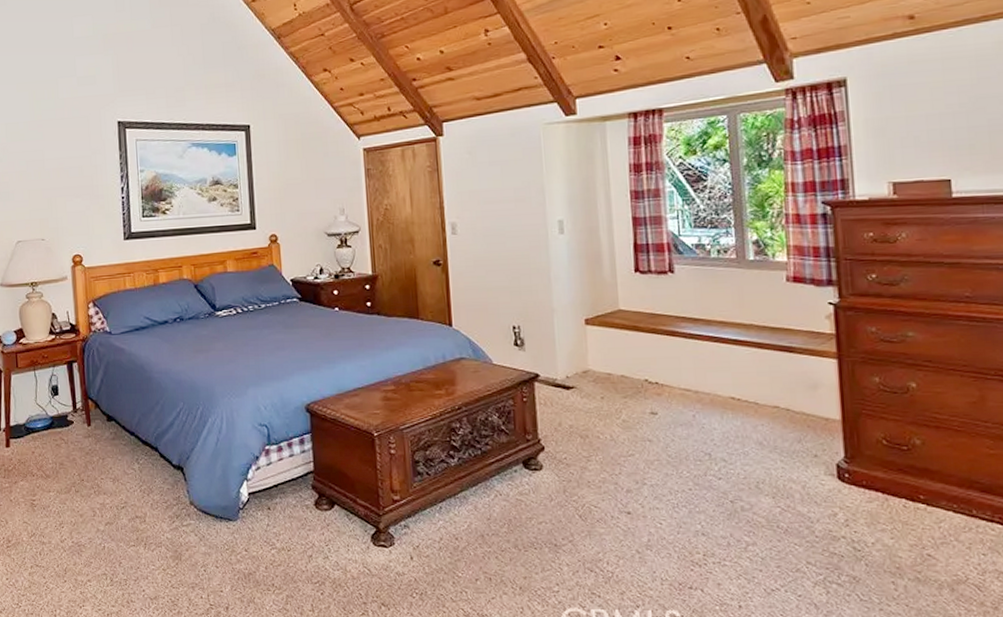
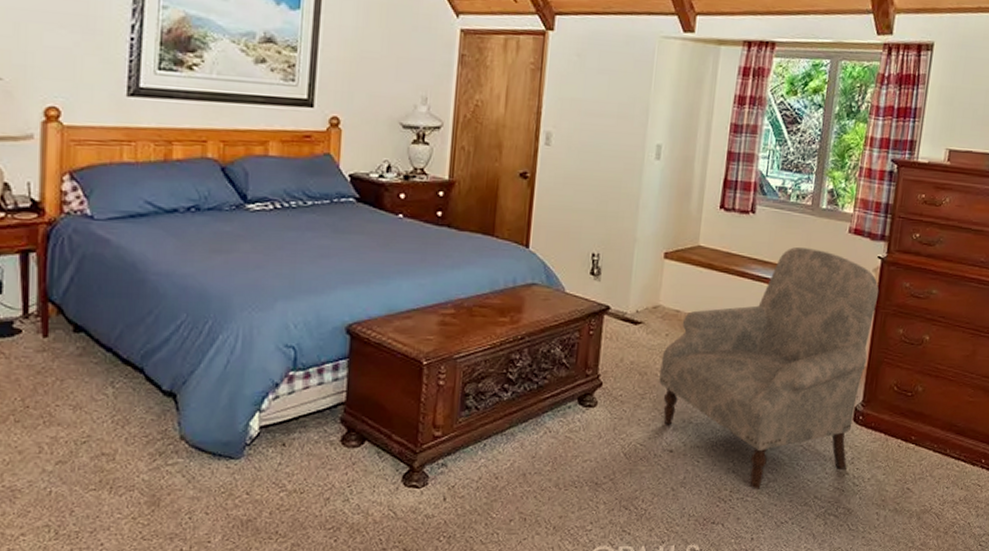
armchair: none [601,301,841,553] -> present [659,247,879,489]

